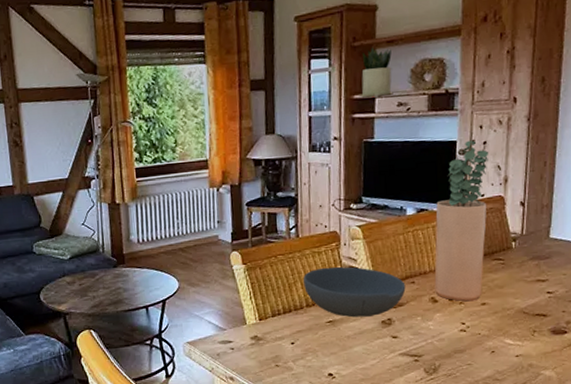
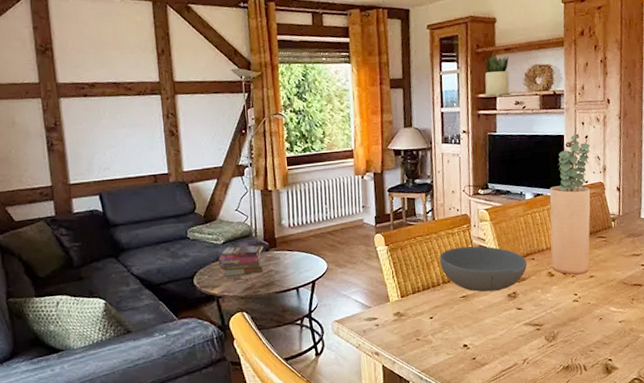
books: none [65,261,111,293] -> present [218,245,263,277]

